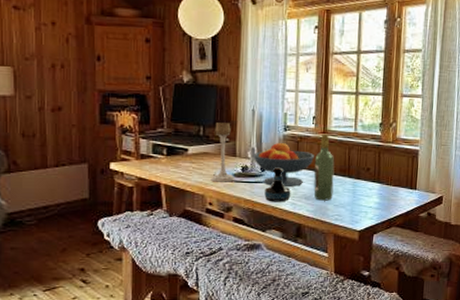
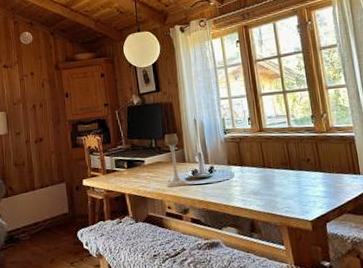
fruit bowl: present [252,142,314,187] -> none [199,145,256,186]
tequila bottle: present [264,167,291,203] -> none [215,167,240,201]
wine bottle: present [314,133,335,201] -> none [255,132,280,195]

